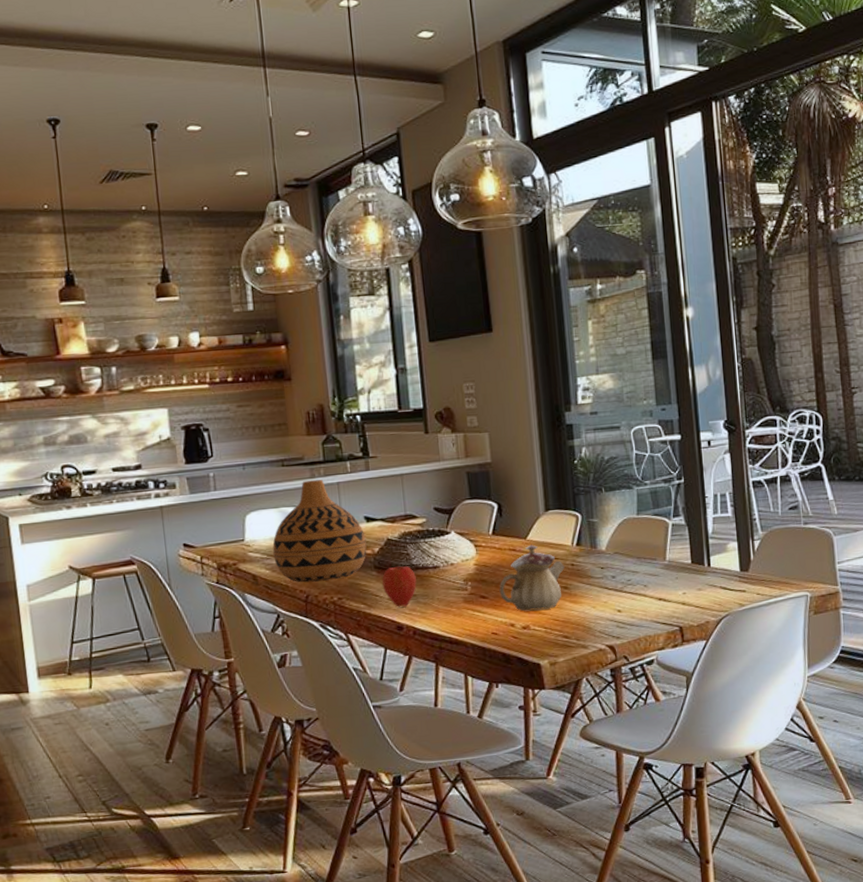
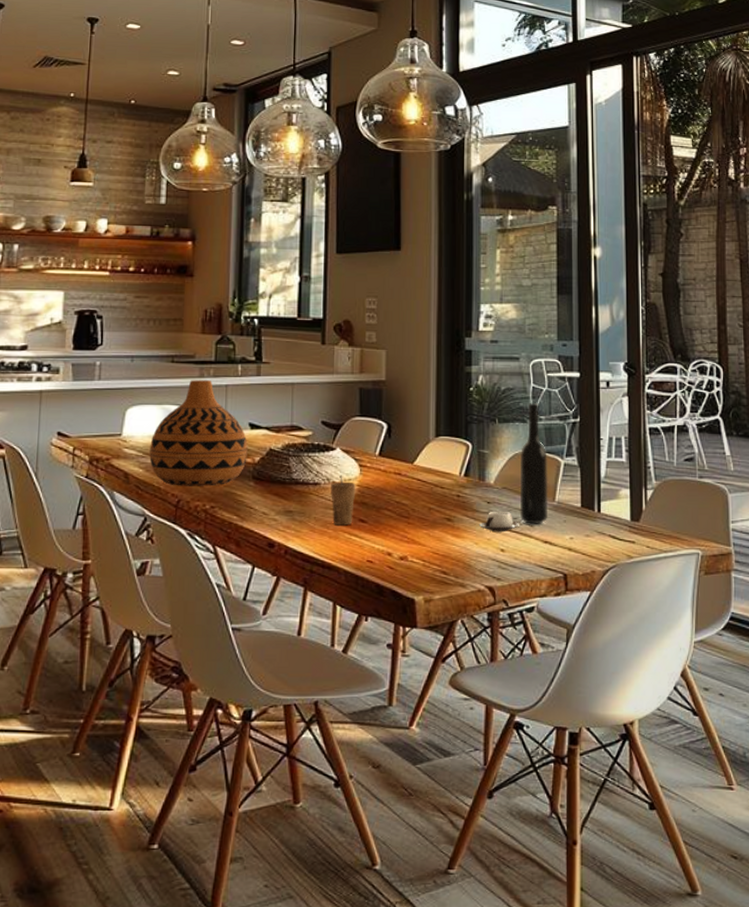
apple: present [381,566,417,607] -> none [258,478,295,523]
cup: none [450,556,475,604] -> present [331,474,356,526]
teapot: present [499,544,565,611] -> none [379,470,450,541]
cup: none [595,574,634,596] -> present [479,511,520,533]
bottle: none [629,468,660,584] -> present [519,402,549,524]

